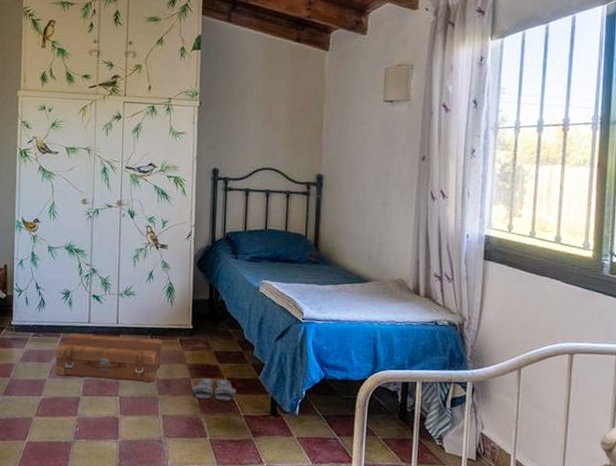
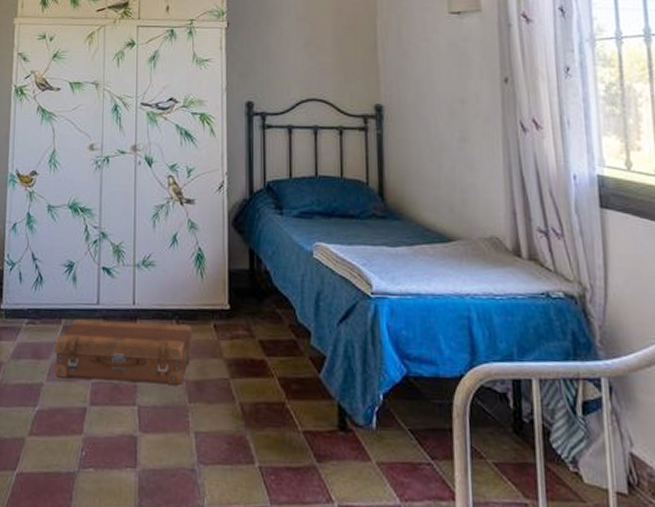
slippers: present [191,378,237,402] -> none [231,378,291,412]

